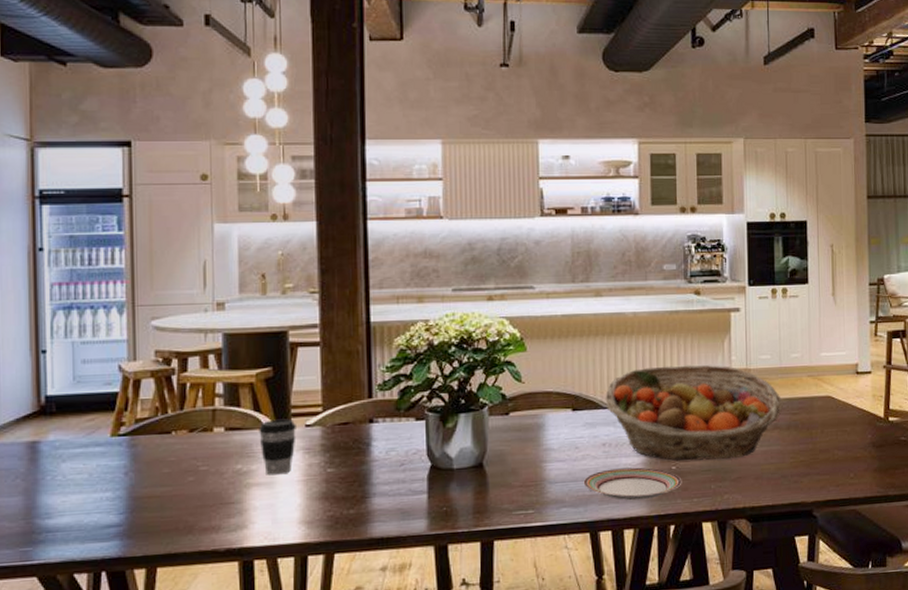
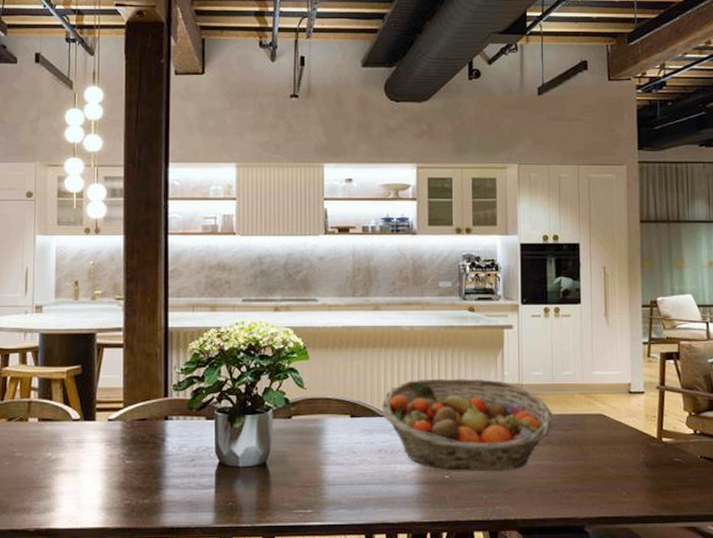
coffee cup: present [259,419,296,475] -> none [67,413,100,464]
plate: present [583,467,682,501] -> none [360,474,455,506]

